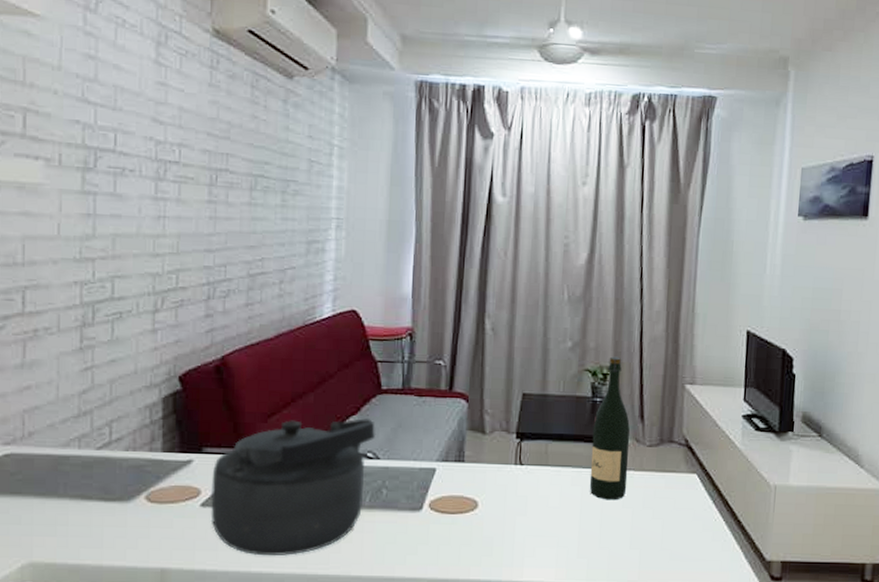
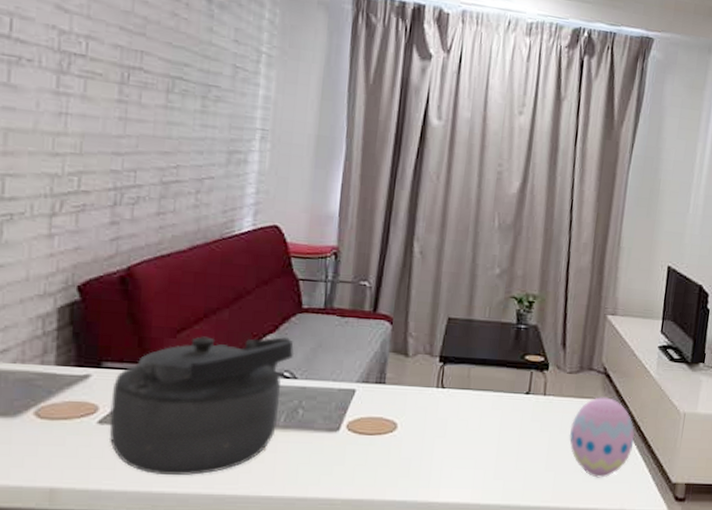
wine bottle: present [589,356,630,501] -> none [509,285,552,425]
decorative egg: none [652,470,723,556] -> present [569,397,635,478]

